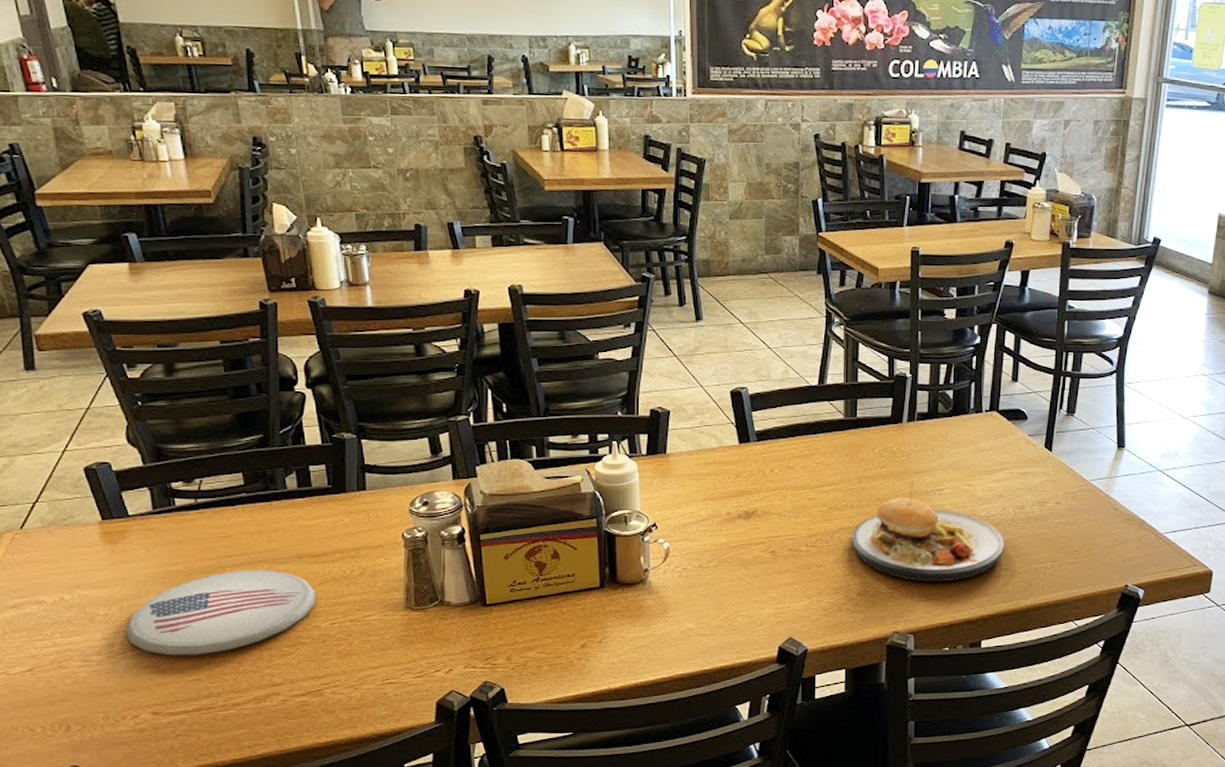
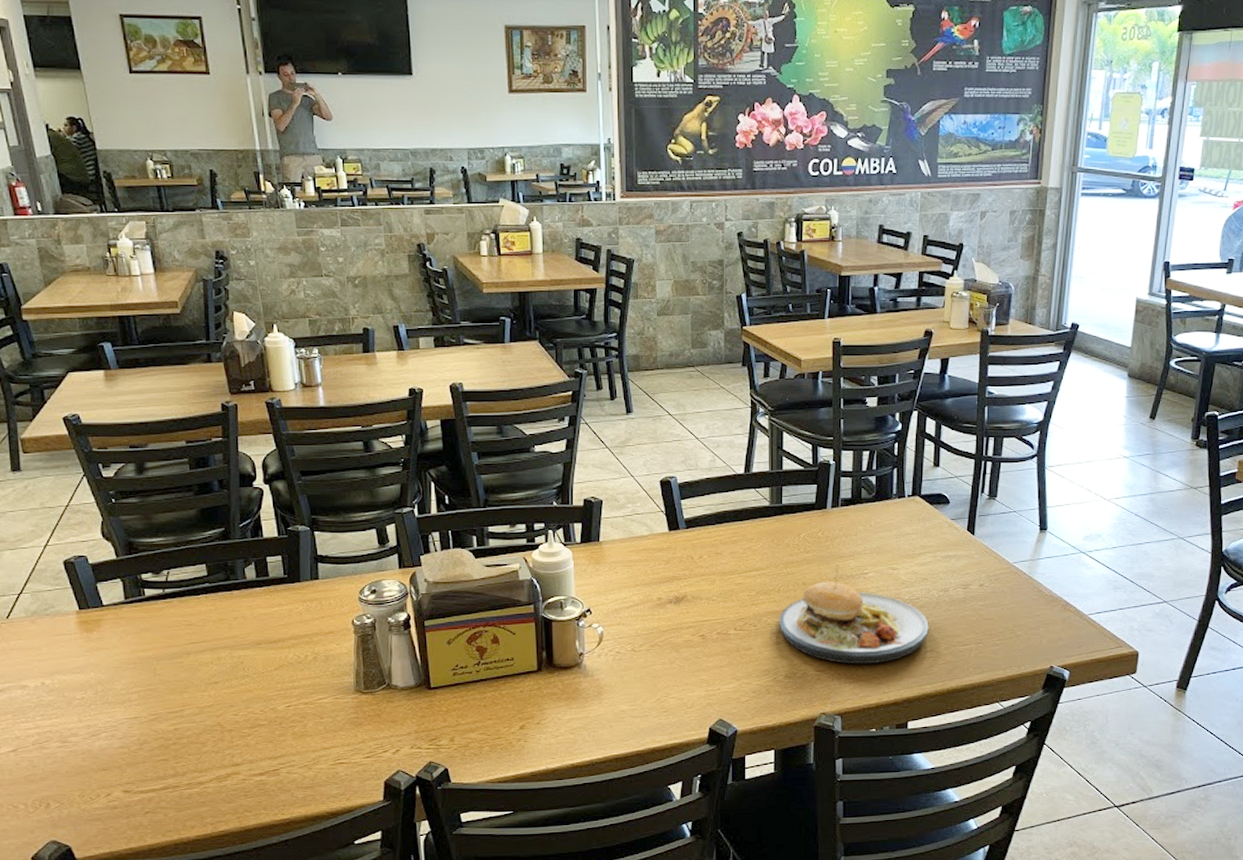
plate: present [125,570,317,656] -> none [99,655,274,737]

